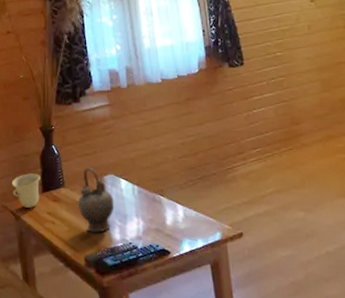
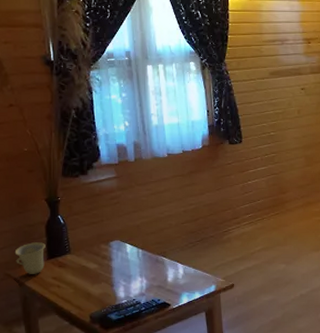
teapot: present [78,166,115,232] -> none [84,234,120,292]

